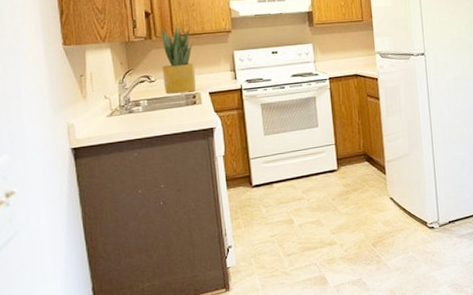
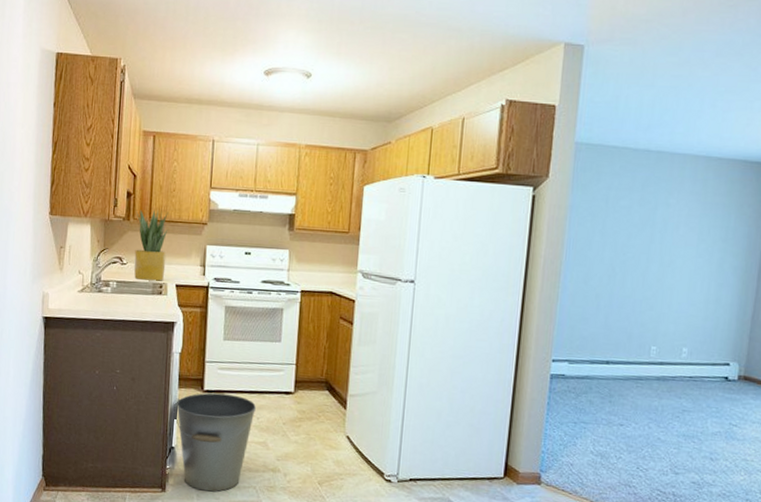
bucket: none [226,183,305,281] -> present [175,392,256,492]

